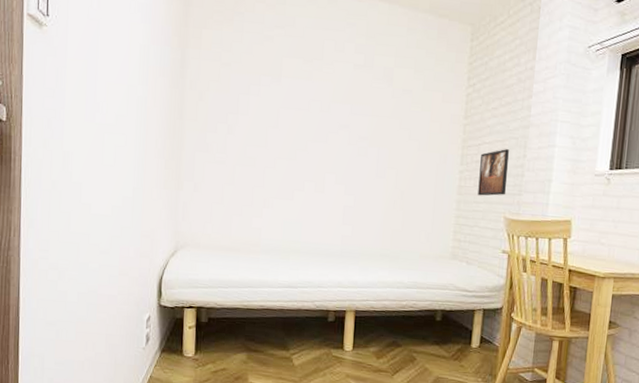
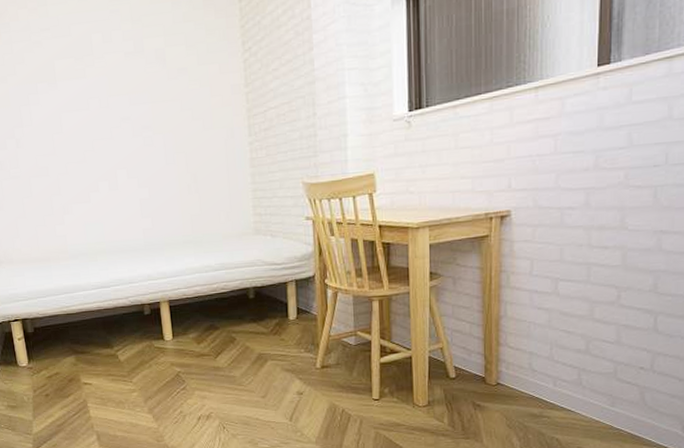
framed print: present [478,149,509,196] -> none [268,110,301,165]

